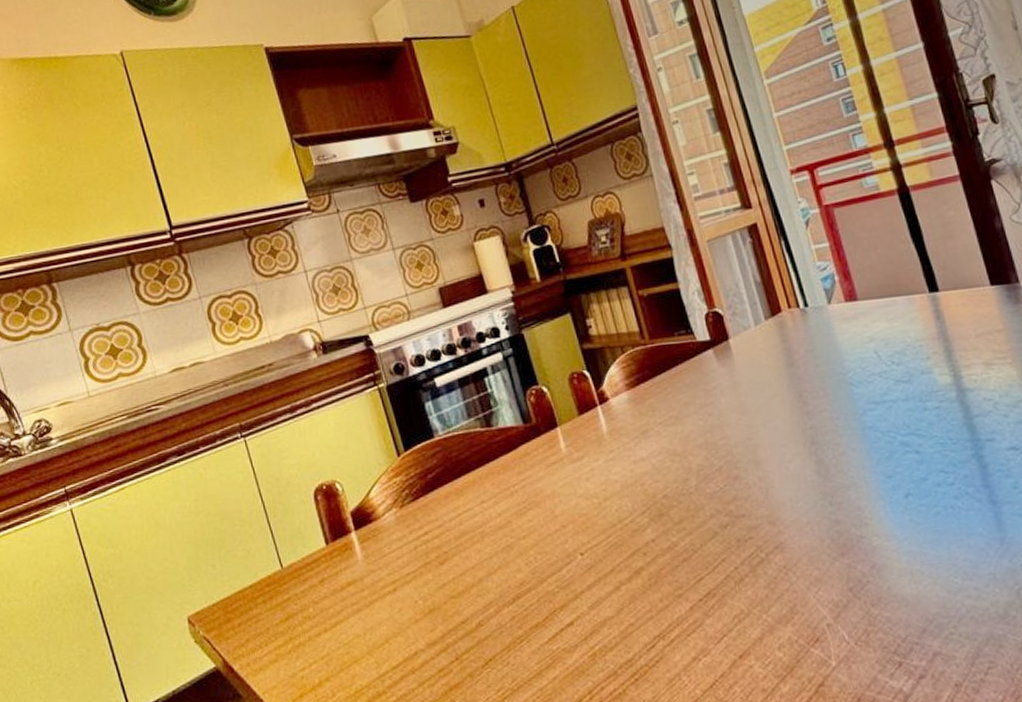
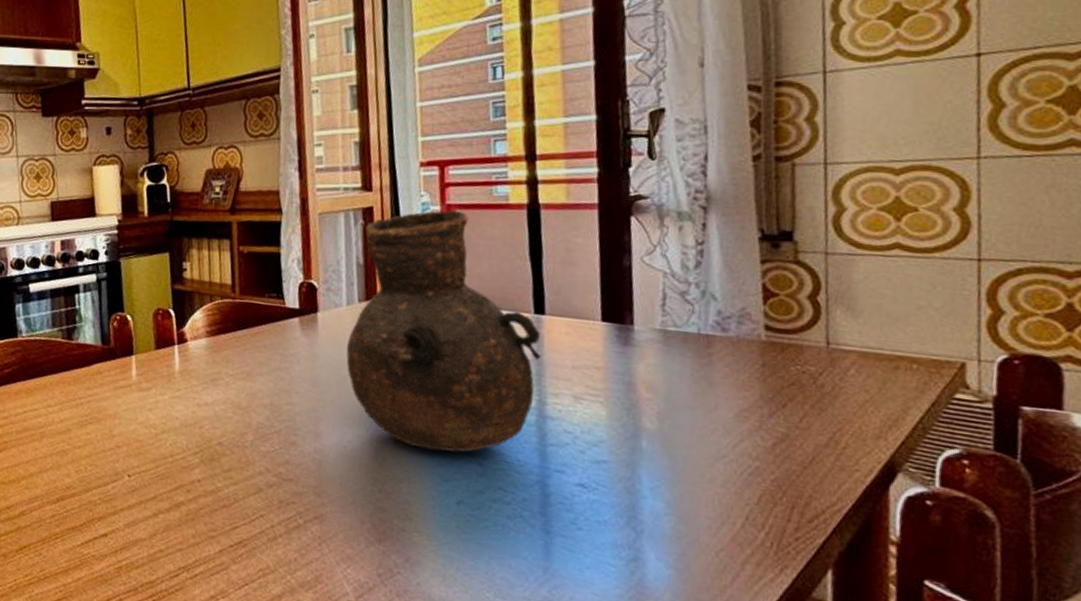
vase: none [754,209,950,451] -> present [346,211,542,453]

